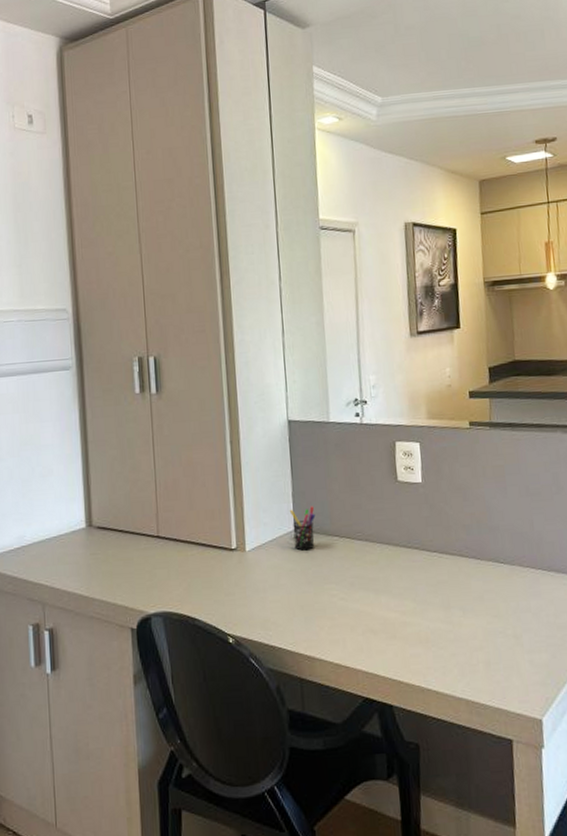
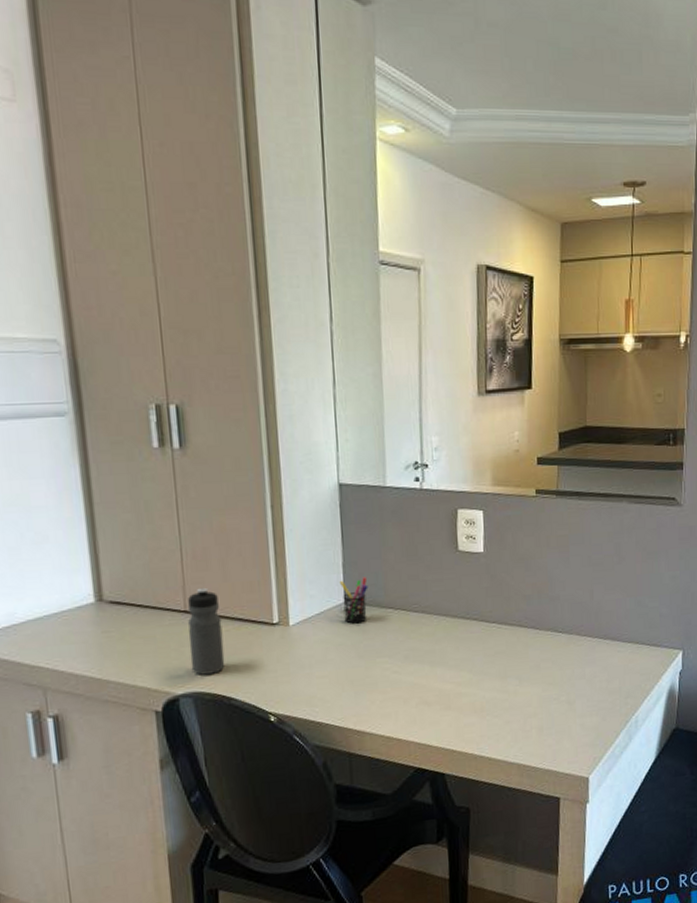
water bottle: none [159,515,191,596] -> present [187,587,226,675]

